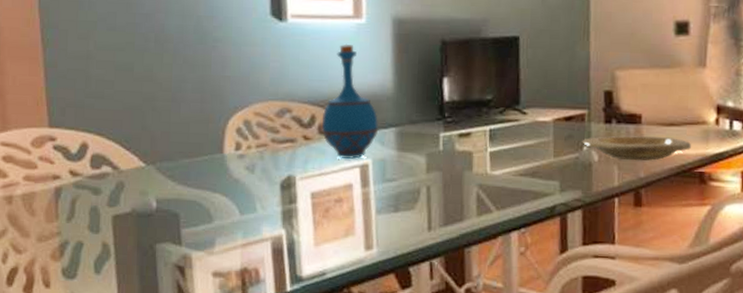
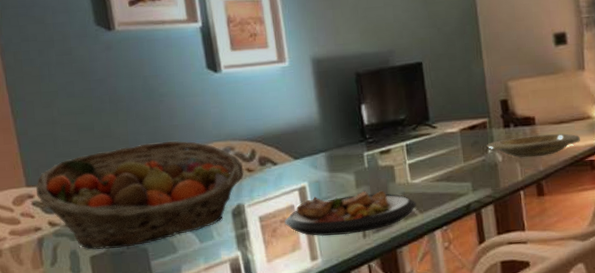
fruit basket: none [59,93,300,211] -> present [35,140,244,250]
bottle: present [321,43,379,159] -> none [261,85,311,184]
plate: none [340,176,494,225] -> present [285,190,416,236]

